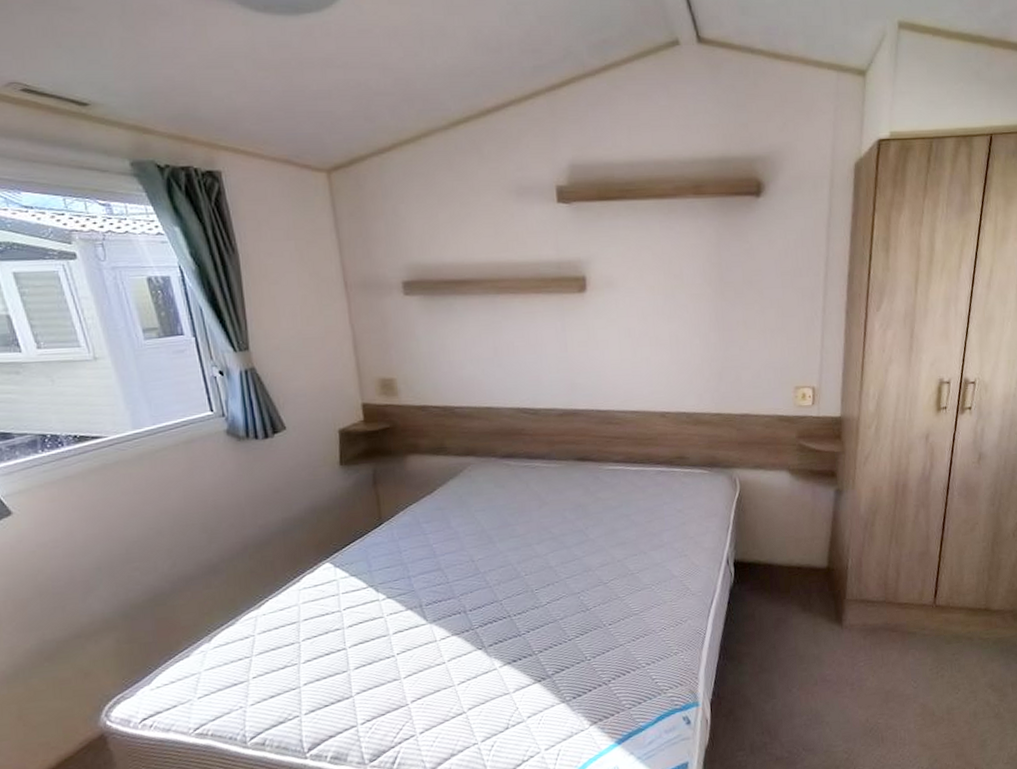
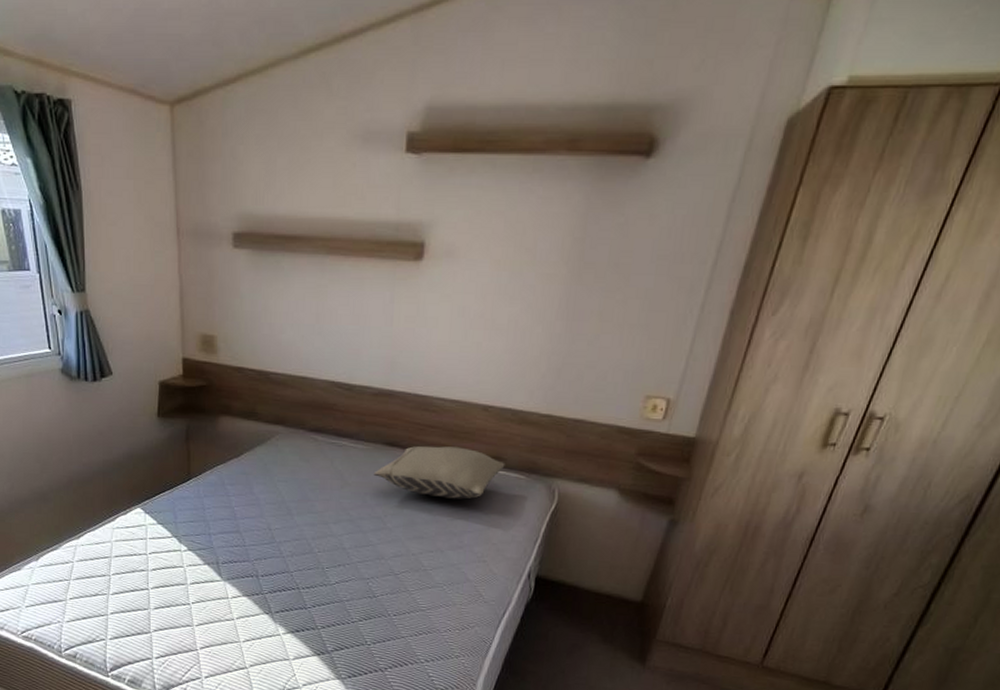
pillow: none [569,453,689,502] -> present [373,445,505,500]

